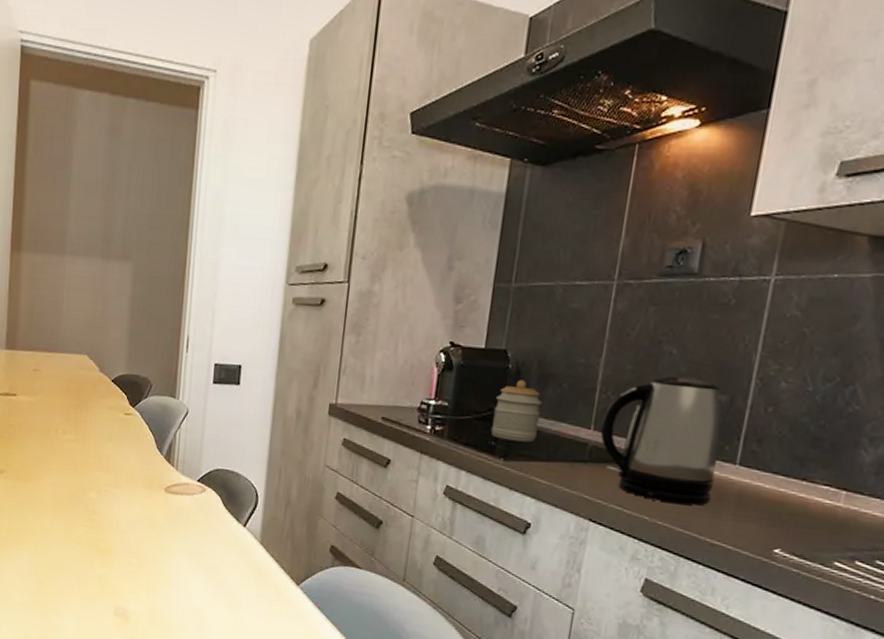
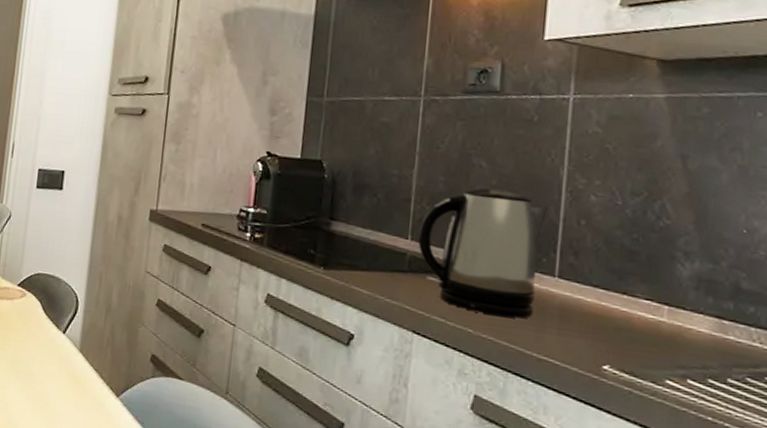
jar: present [490,380,542,443] -> none [309,189,358,252]

